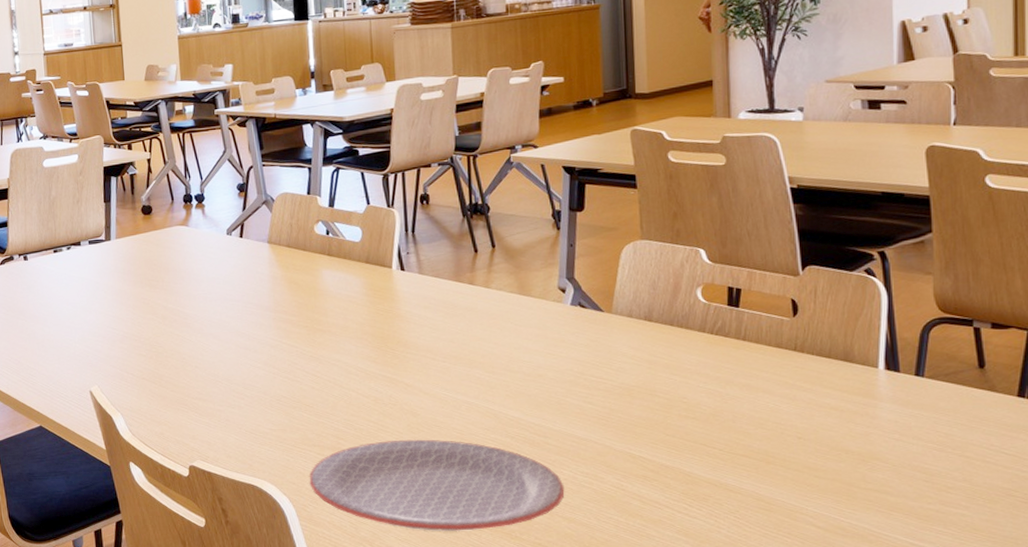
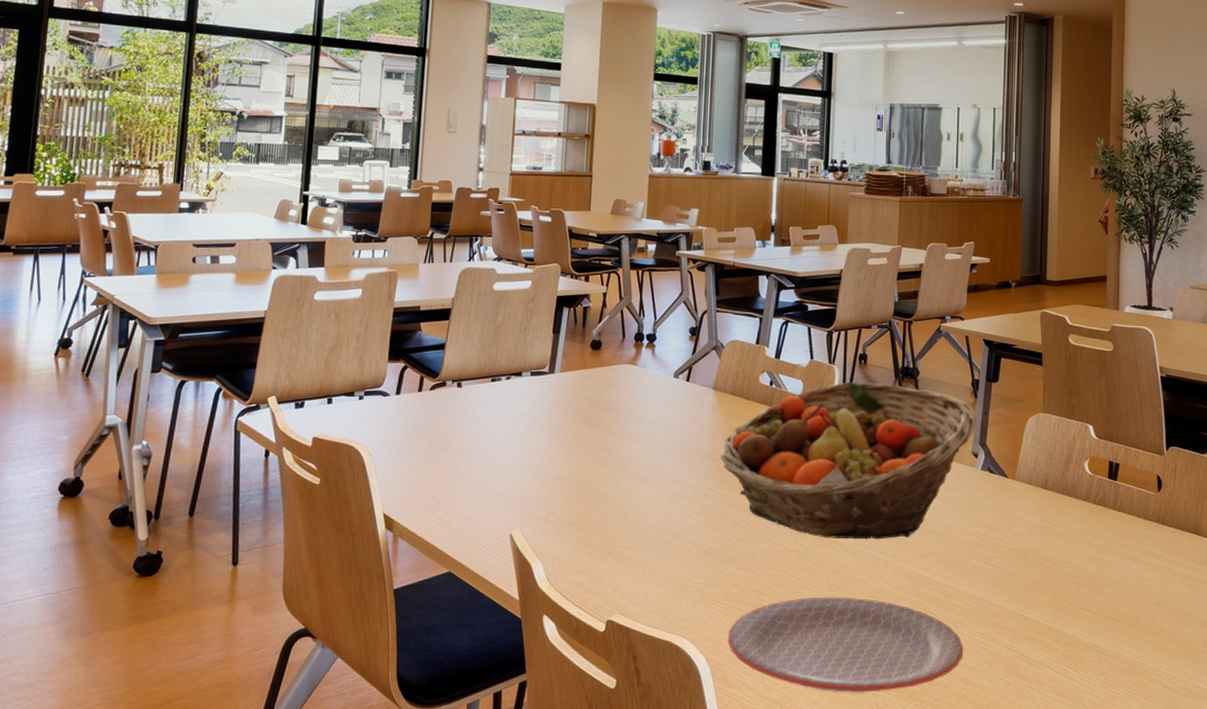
fruit basket: none [283,223,562,383] -> present [720,381,977,540]

